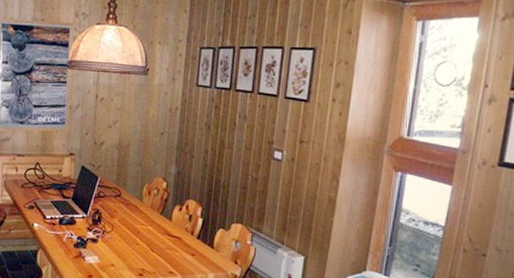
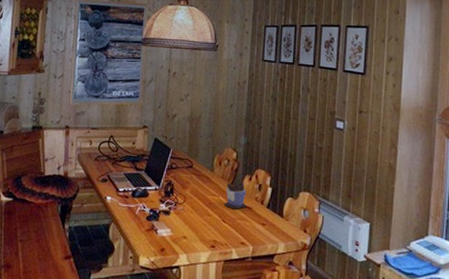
cup: none [152,211,176,239] -> present [223,181,247,209]

